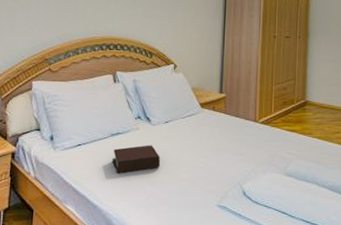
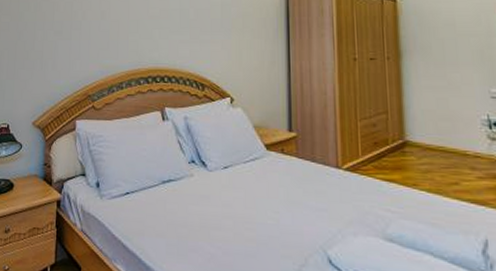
bible: present [112,145,161,174] -> none [165,195,222,229]

